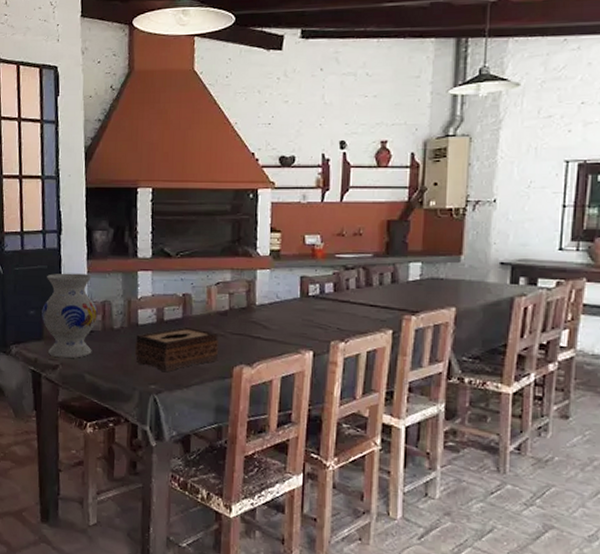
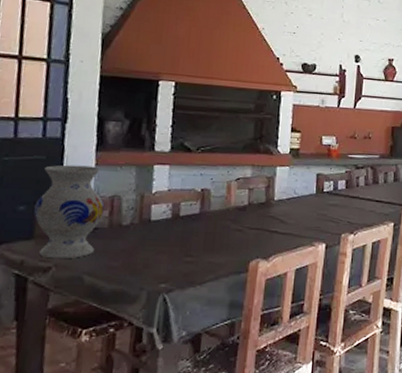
tissue box: present [135,326,219,373] -> none [145,222,237,270]

